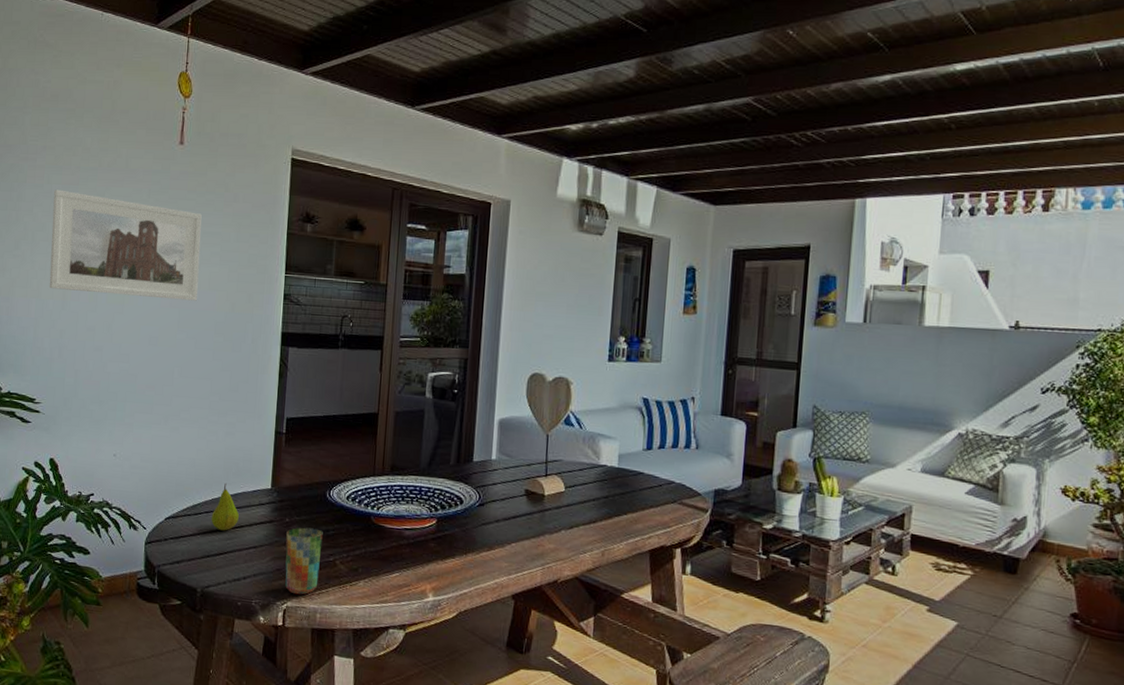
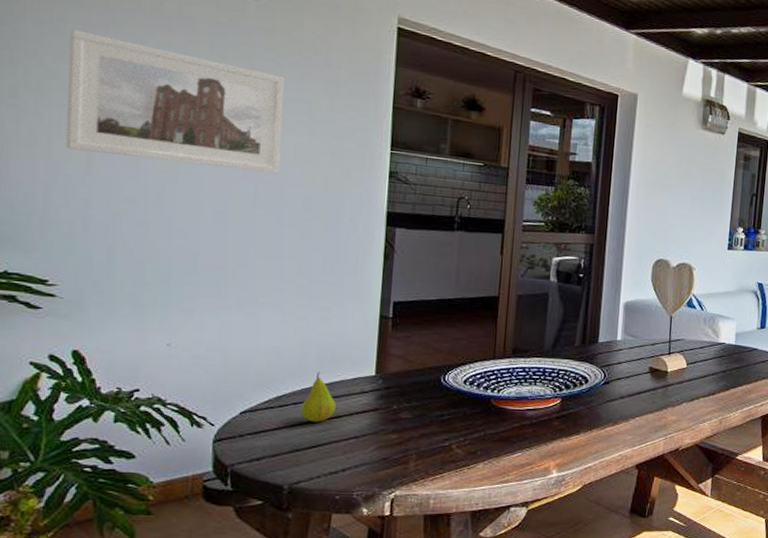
cup: present [285,527,323,595] -> none [393,413,437,483]

